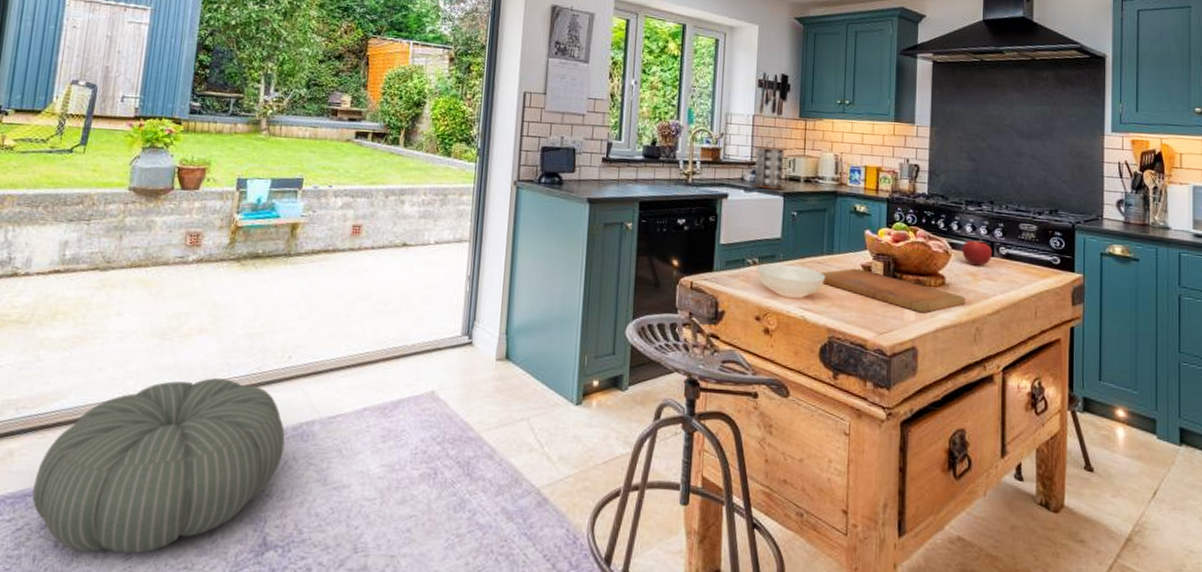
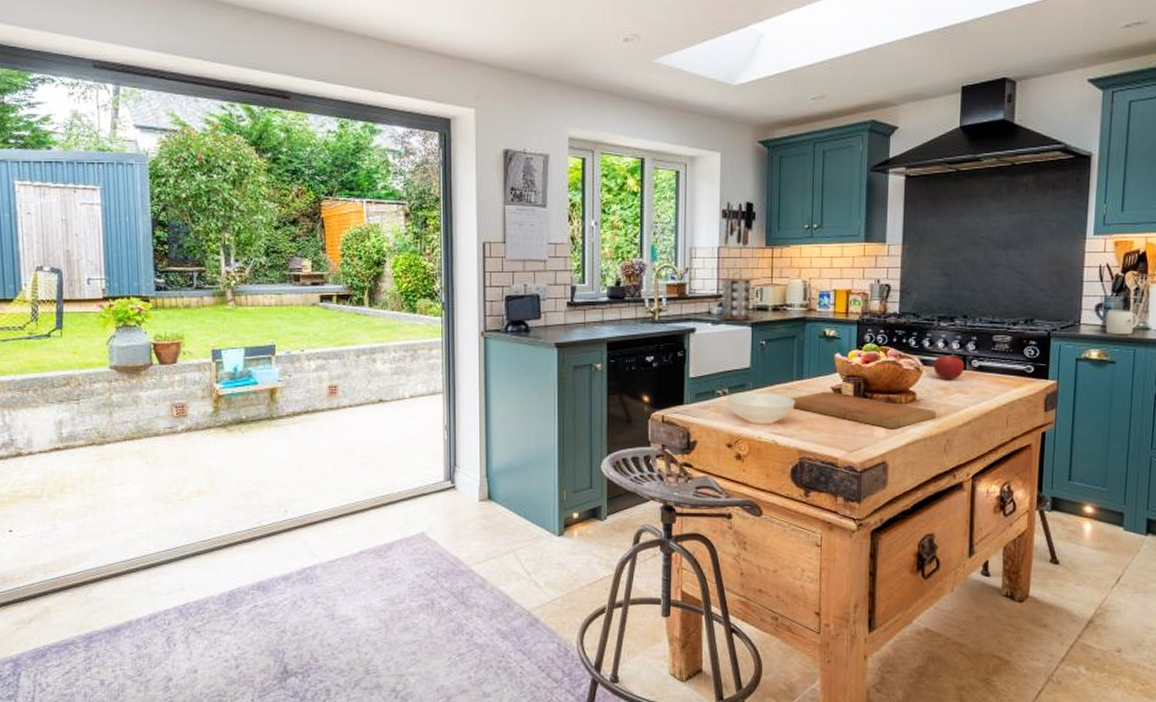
pouf: present [32,378,285,554] -> none [73,534,292,687]
mug: none [1127,206,1158,233] -> present [1105,310,1139,335]

